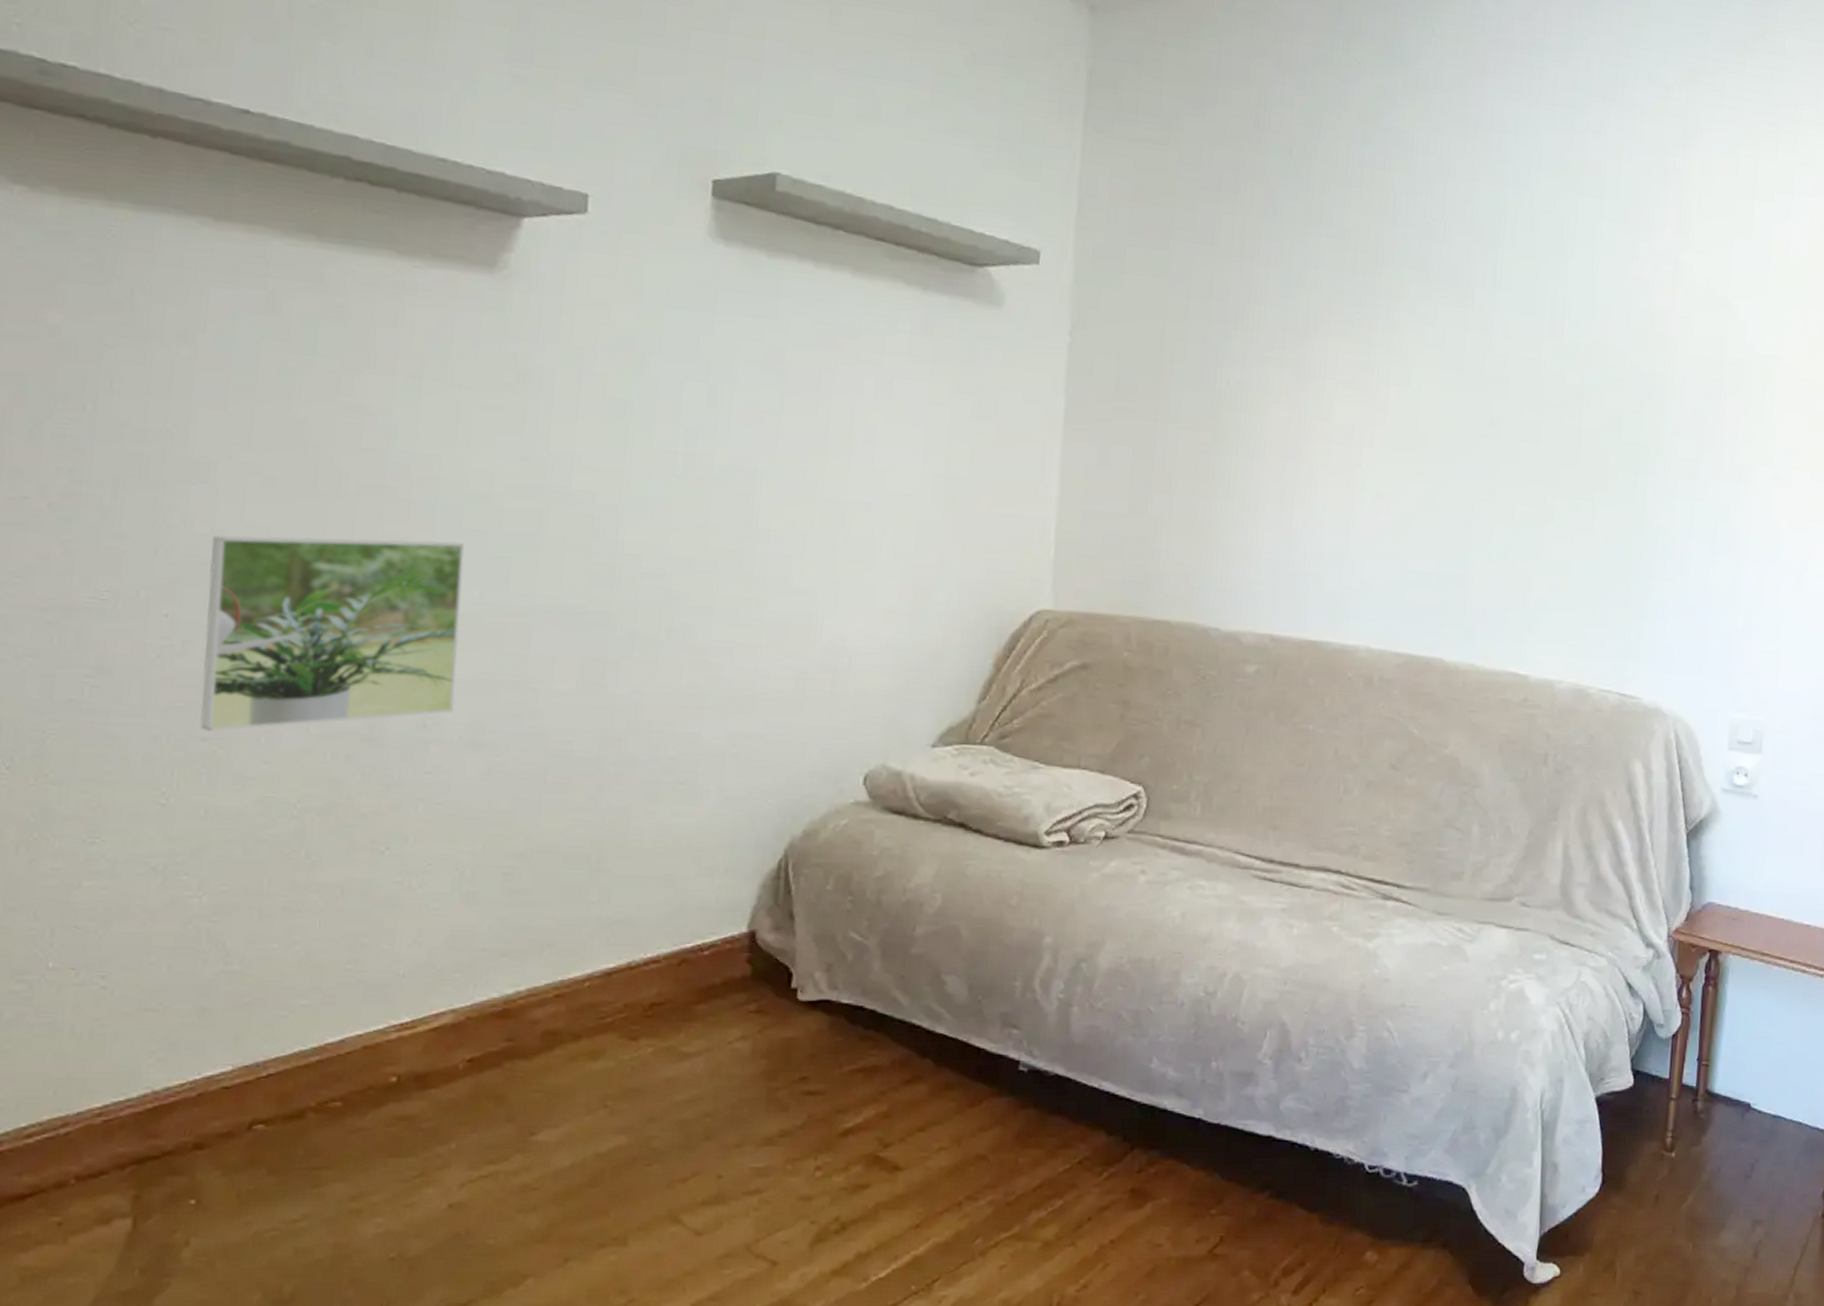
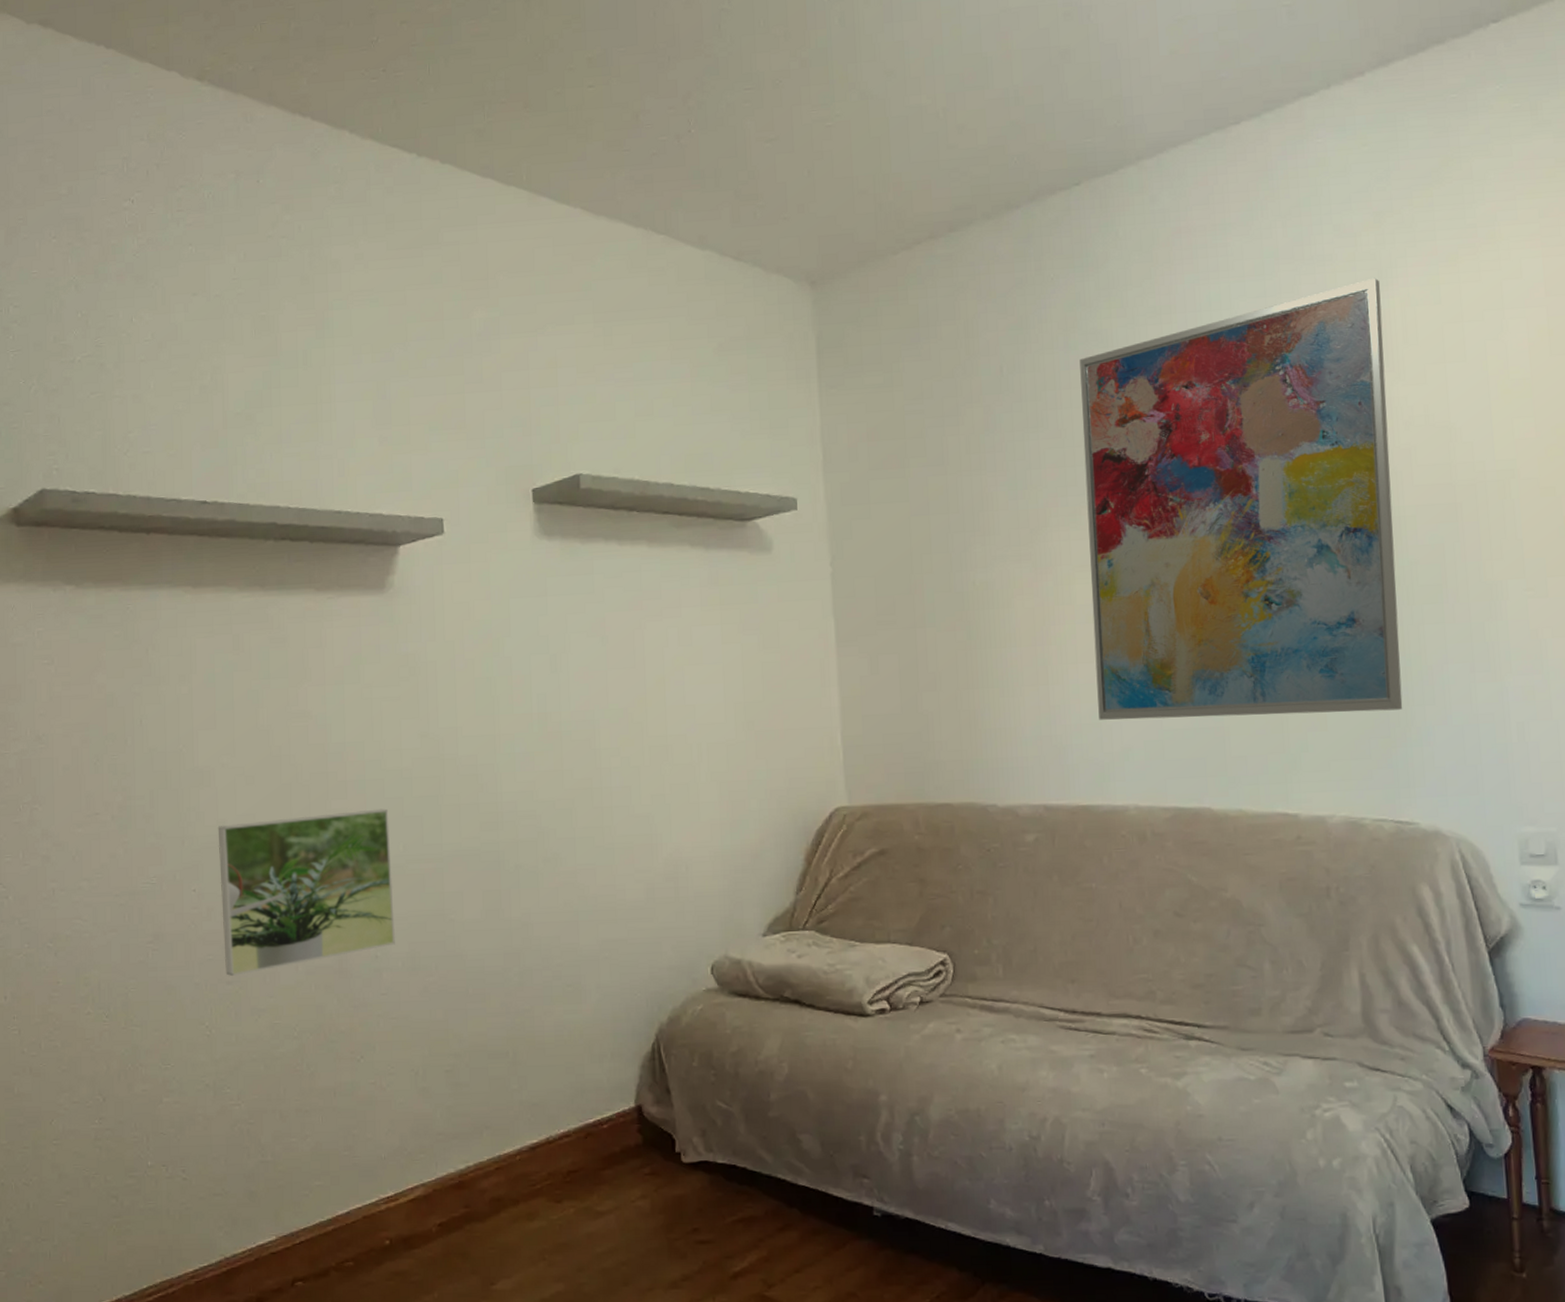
wall art: none [1341,135,1684,581] -> present [1079,277,1403,720]

